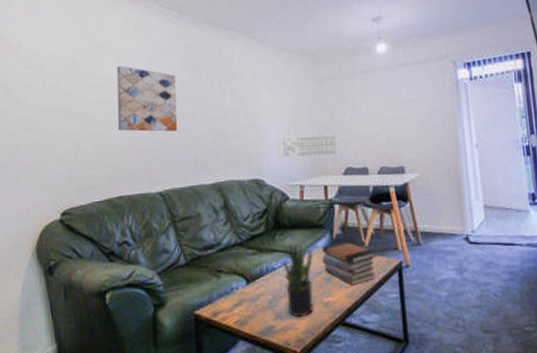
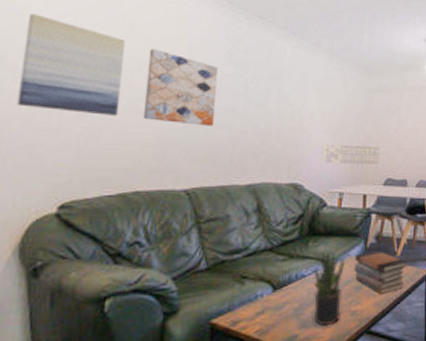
wall art: none [21,49,98,131] -> present [17,13,126,116]

